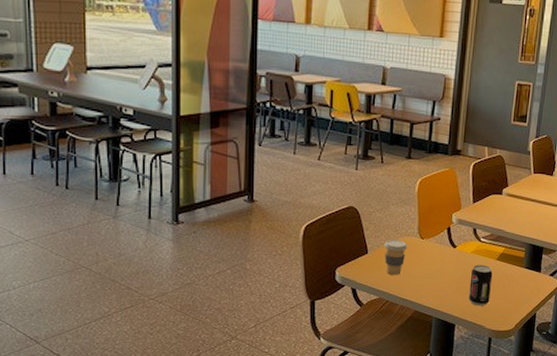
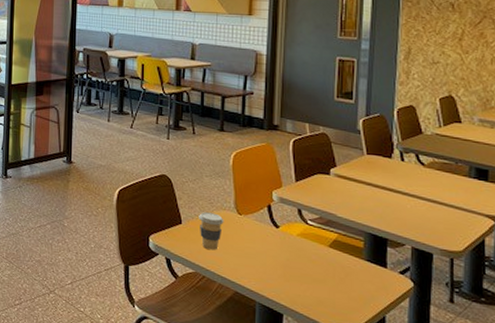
beverage can: present [469,264,493,306] -> none [298,249,325,298]

